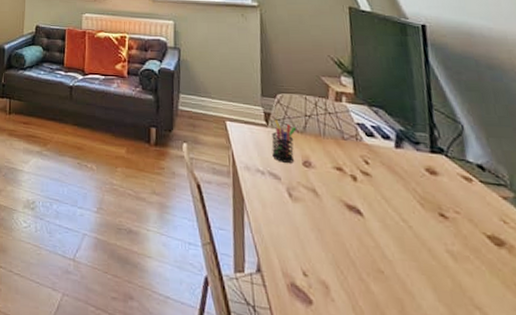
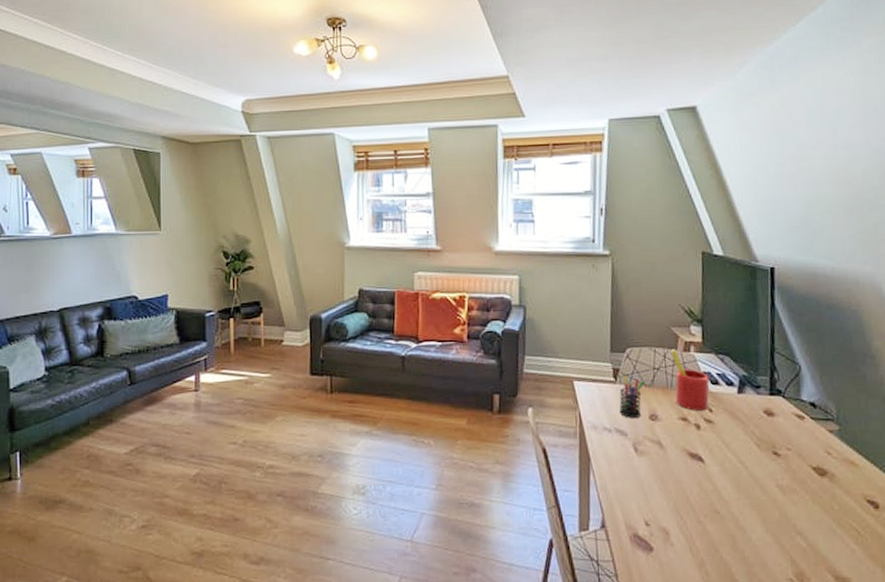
straw: none [322,98,365,162] -> present [671,349,710,411]

